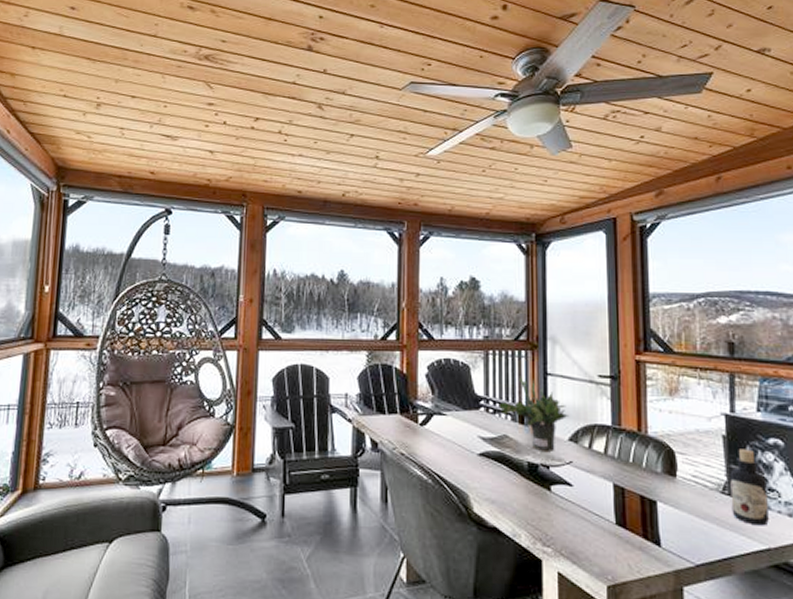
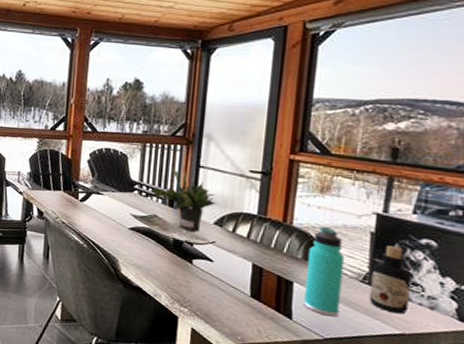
thermos bottle: none [666,434,706,538] -> present [303,227,345,317]

